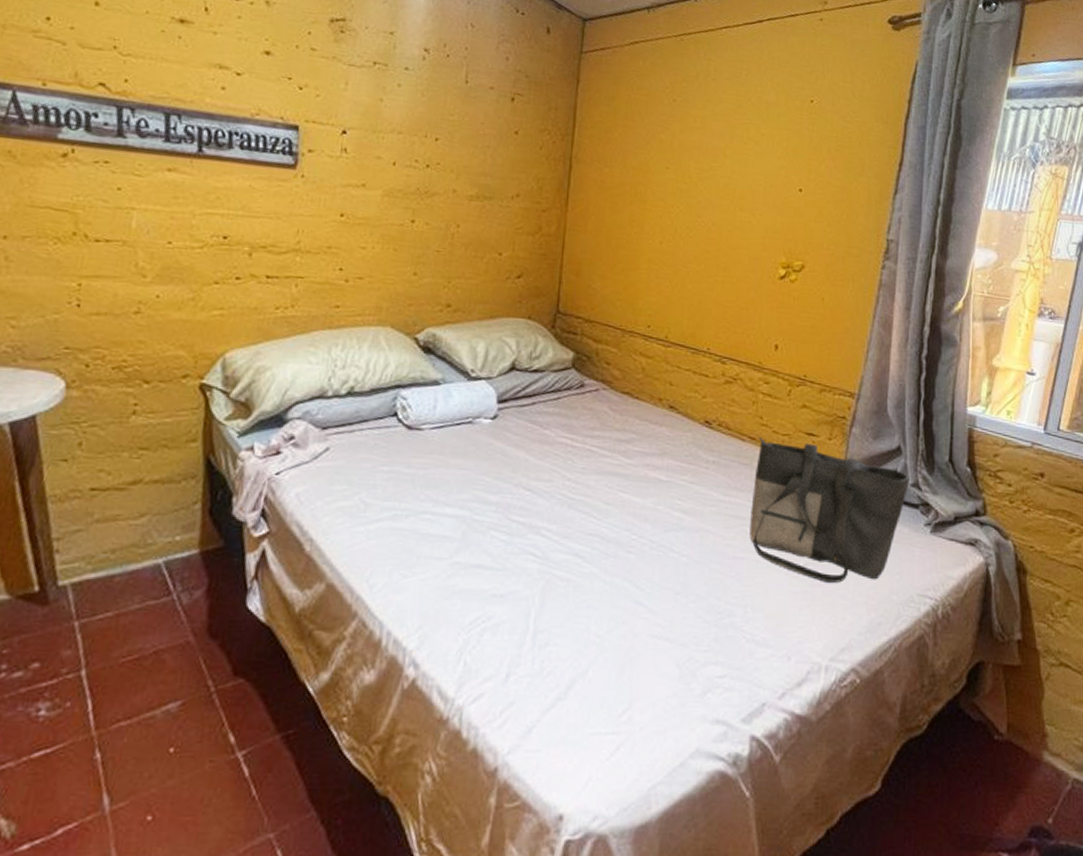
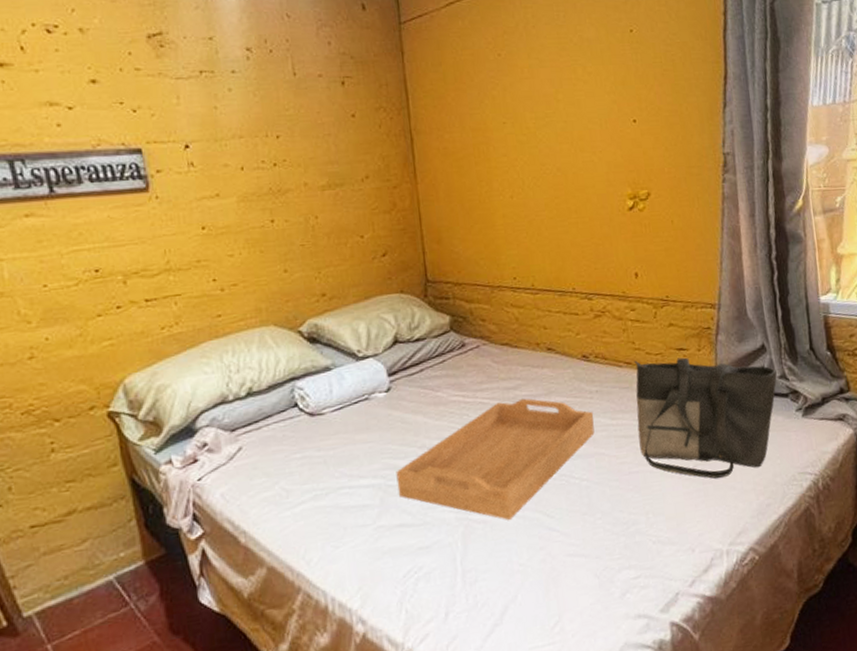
serving tray: none [482,453,707,585] -> present [396,398,595,521]

